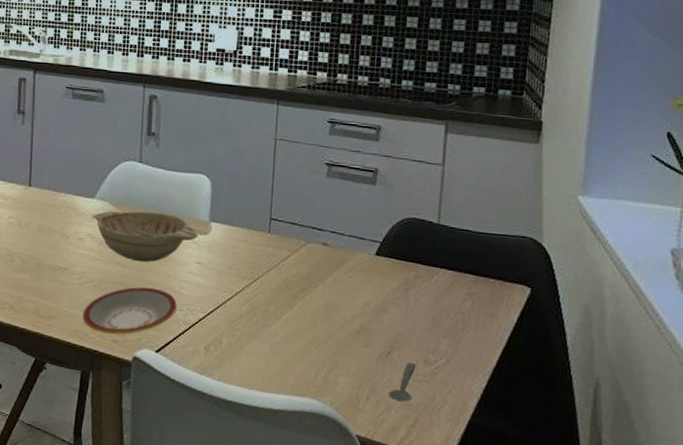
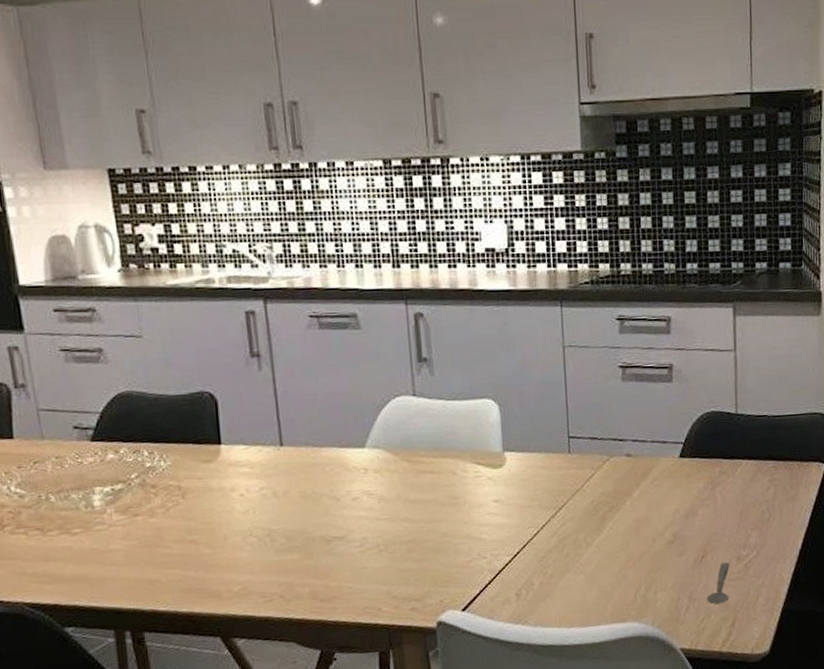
plate: present [82,287,177,335] -> none [371,539,479,603]
decorative bowl: present [92,211,199,262] -> none [366,450,493,513]

